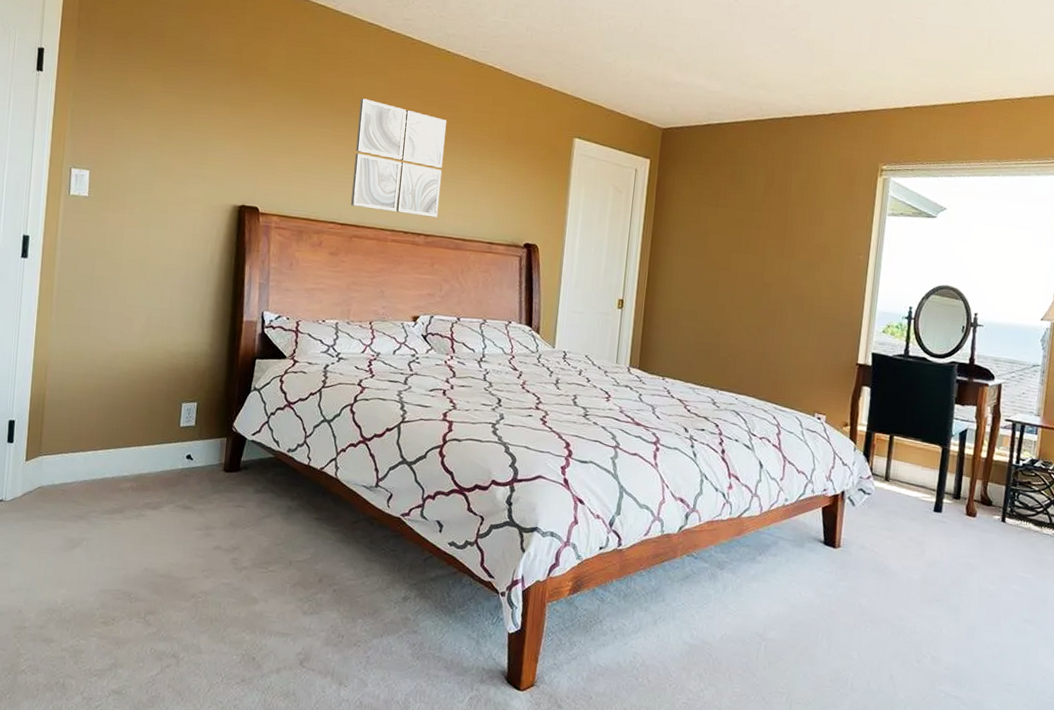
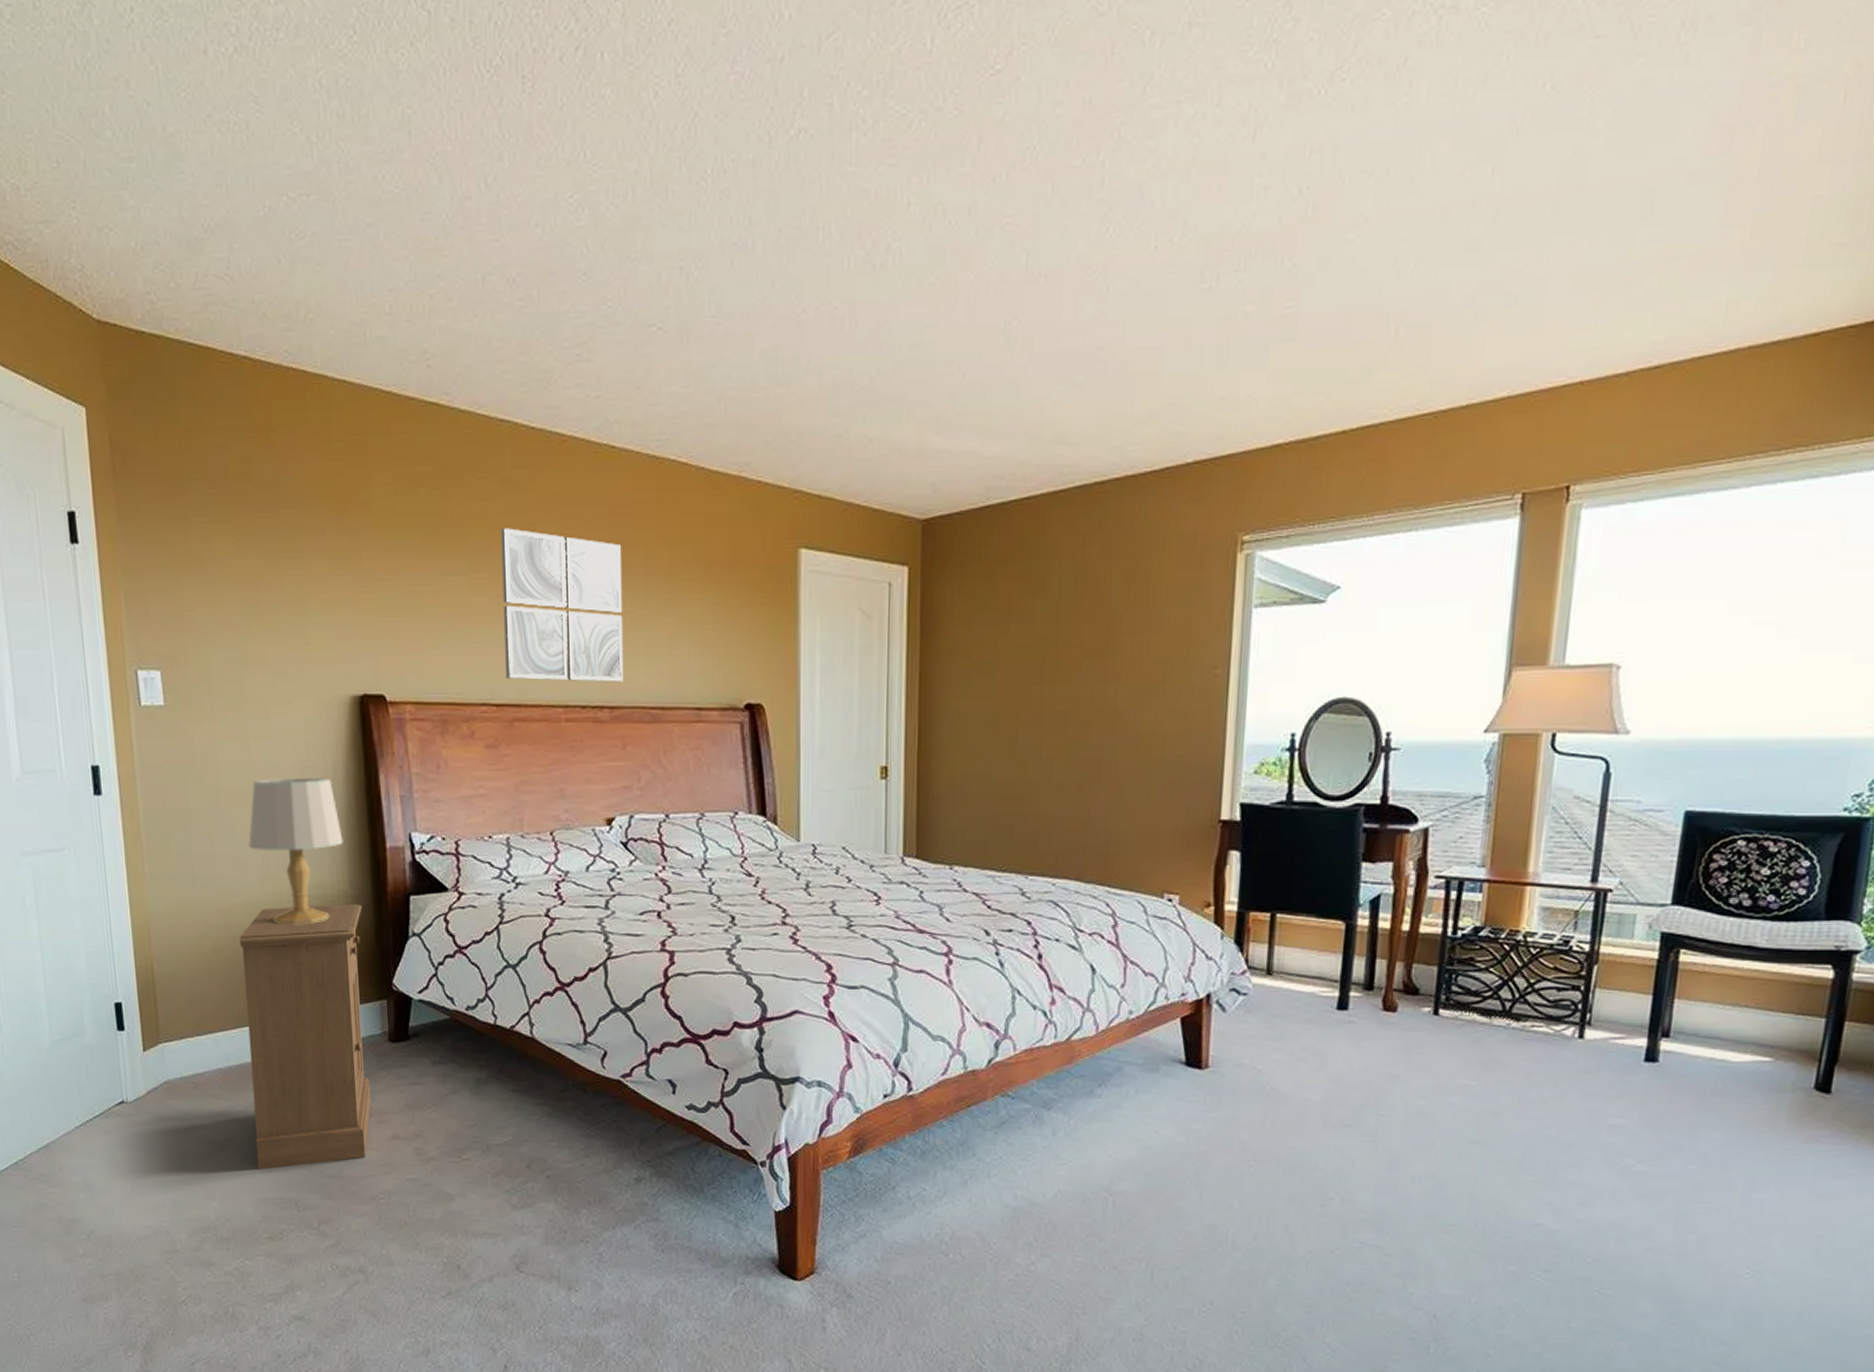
cabinet: none [103,358,218,566] -> present [240,903,371,1170]
table lamp: none [137,259,211,373] -> present [248,777,343,925]

